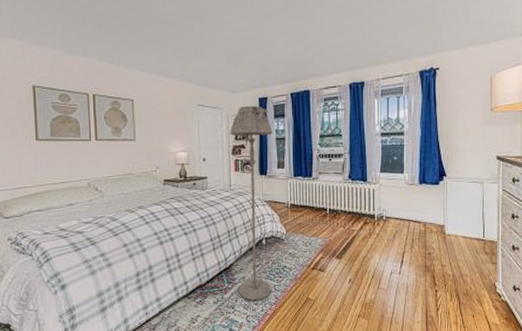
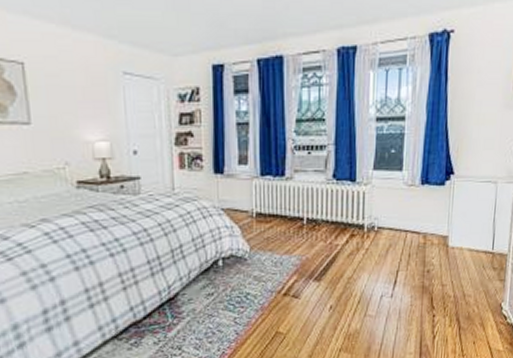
floor lamp: present [230,105,273,301] -> none [171,75,232,339]

